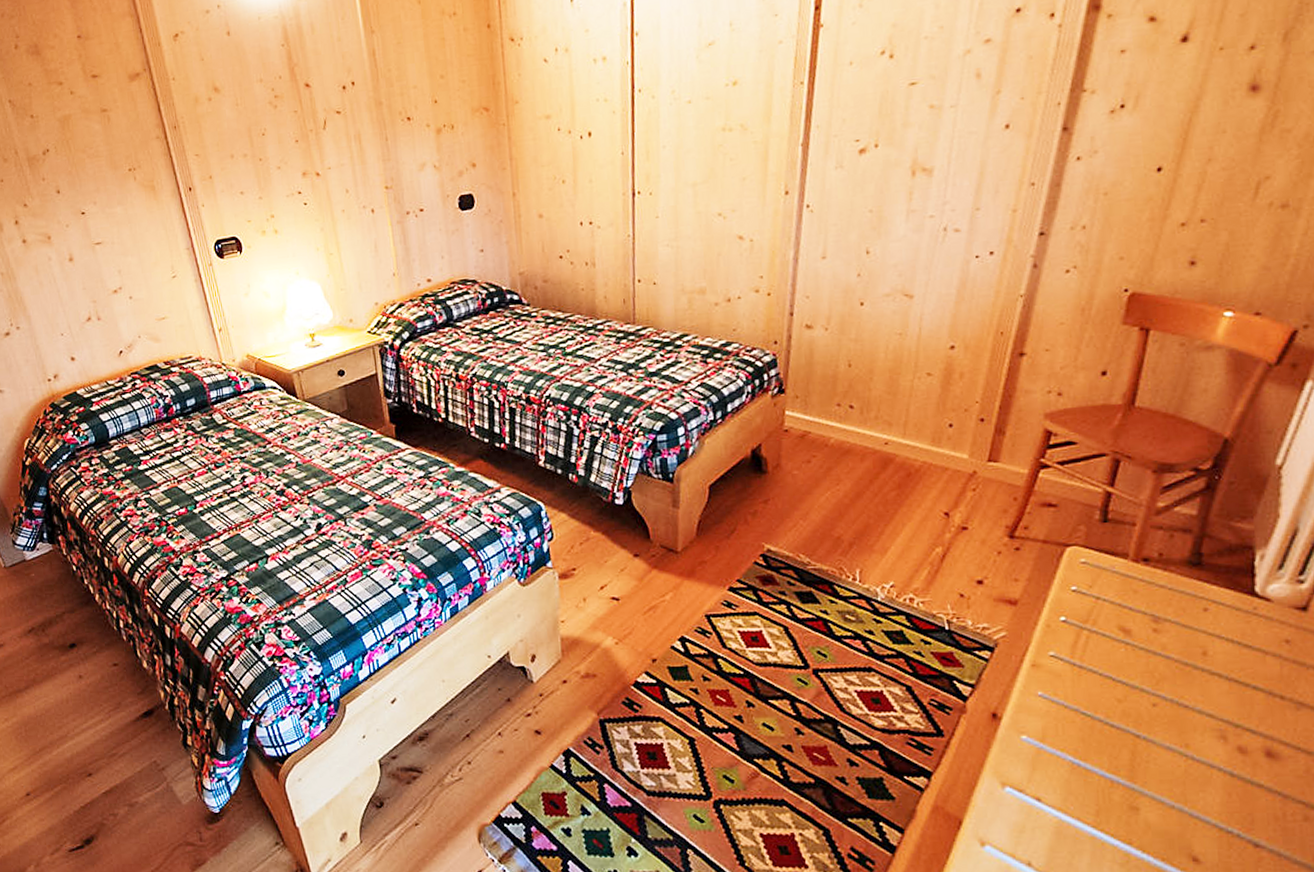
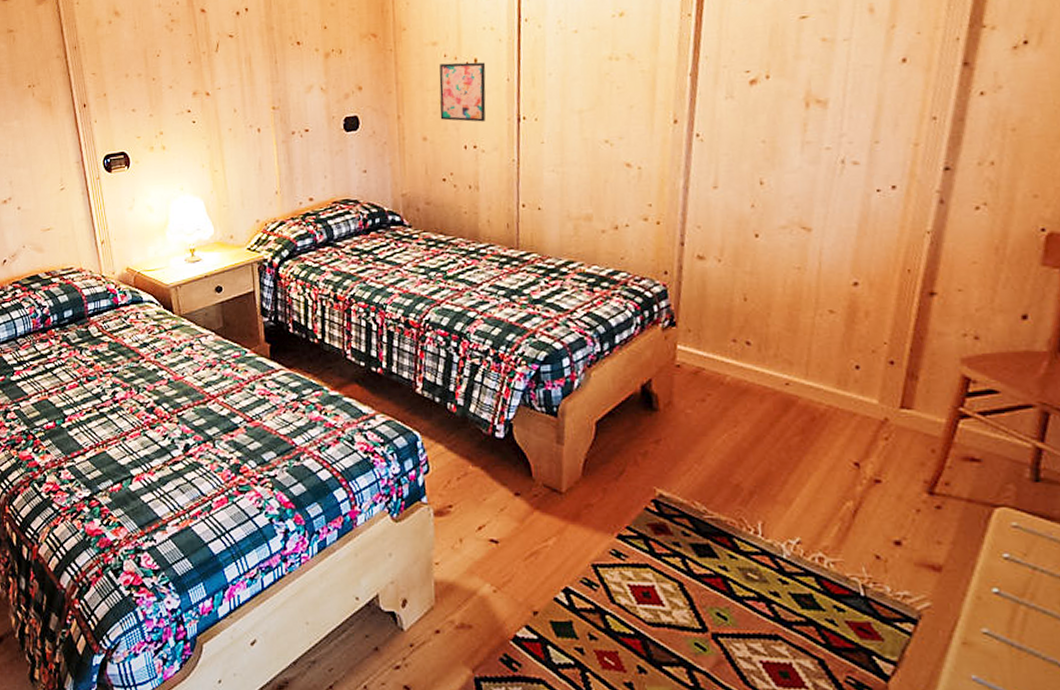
wall art: none [553,135,601,198] -> present [439,62,486,122]

